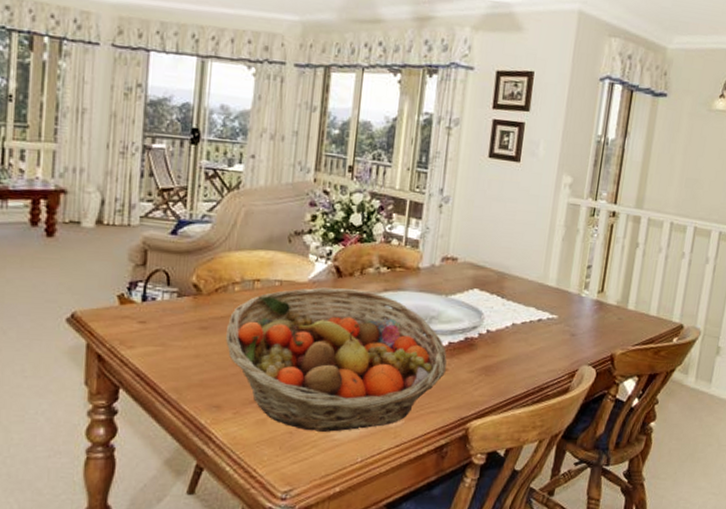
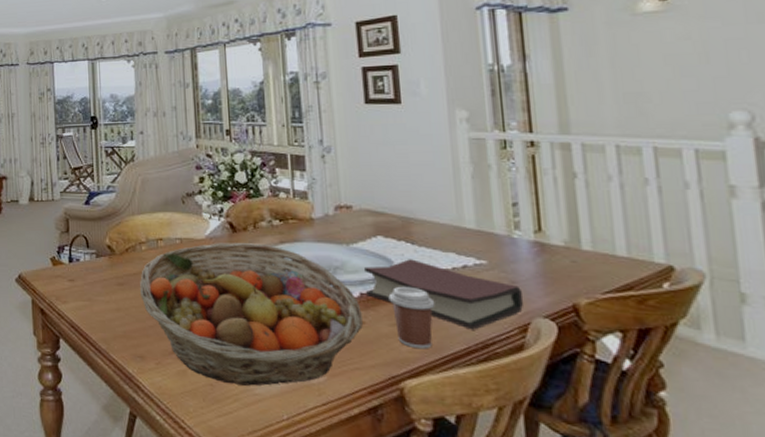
hardback book: none [454,312,578,376] -> present [364,259,524,330]
coffee cup: none [472,336,510,393] -> present [388,286,435,349]

